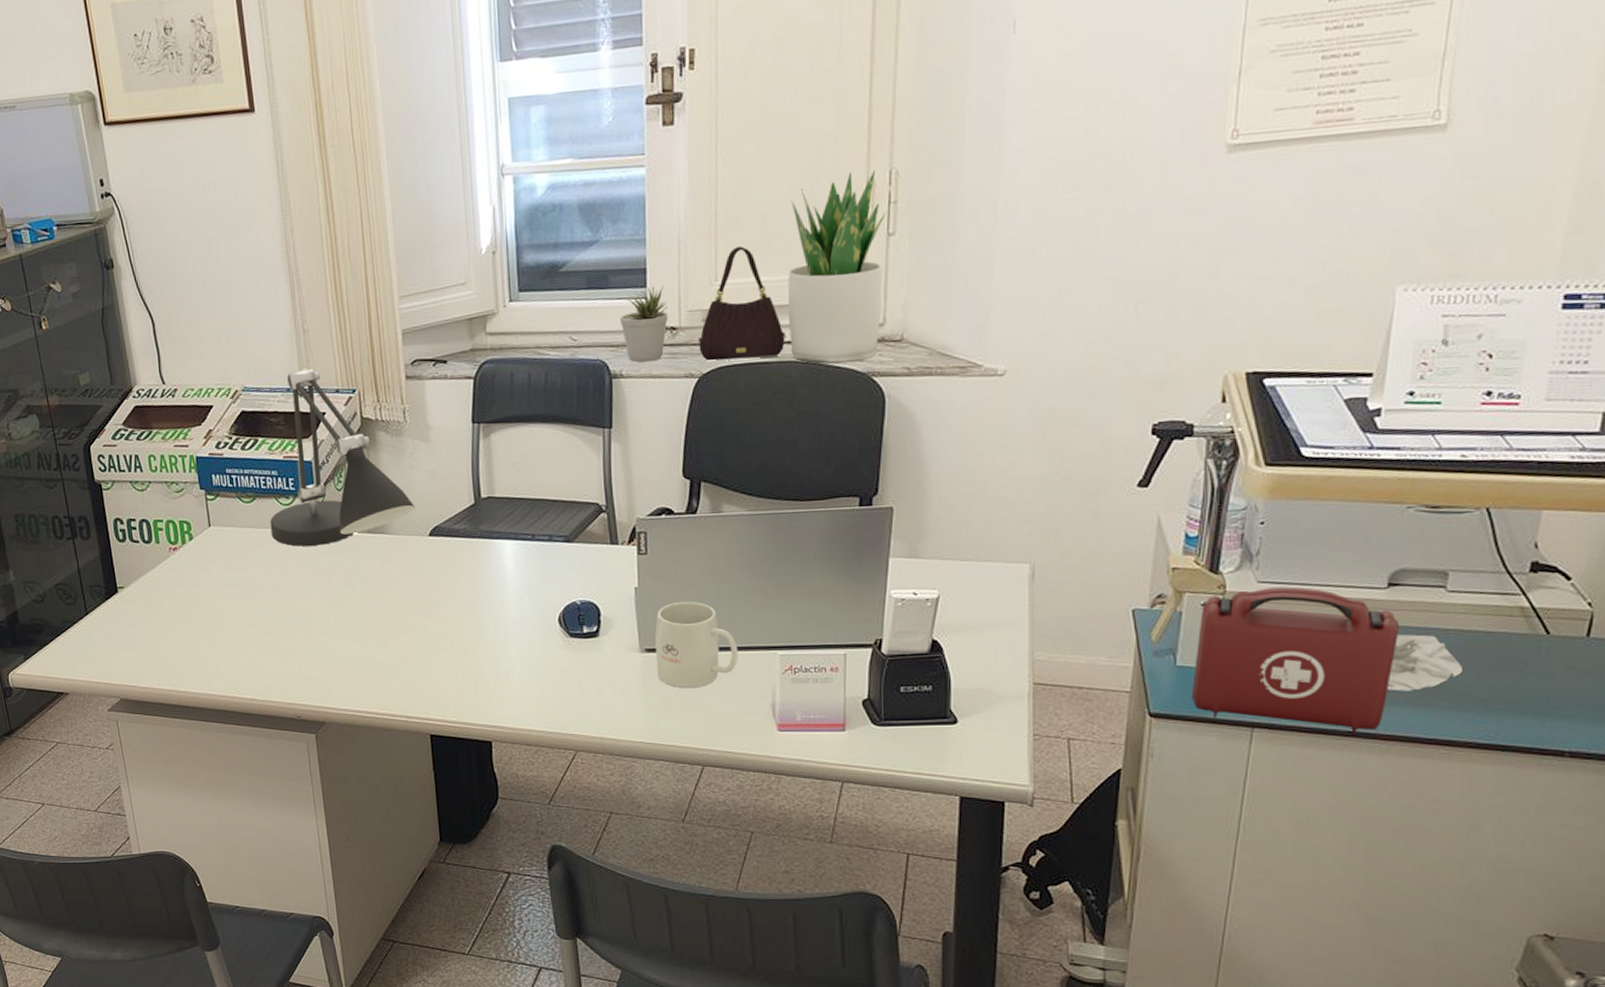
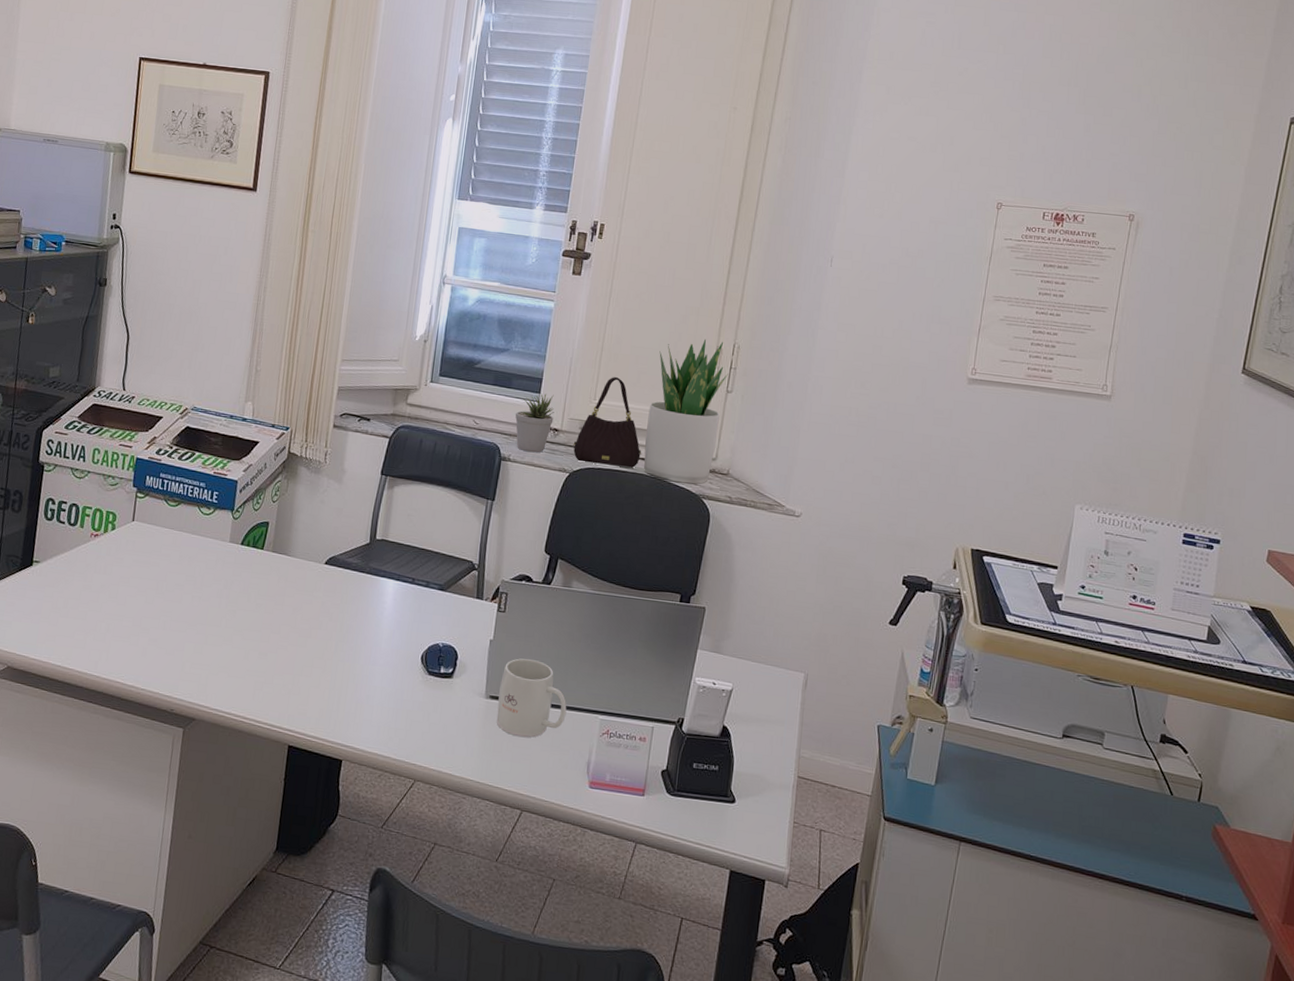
desk lamp: present [270,369,416,547] -> none [186,402,319,556]
first aid kit: present [1191,587,1400,735] -> none [916,723,1070,860]
tissue: present [1386,633,1462,691] -> none [1058,777,1112,828]

